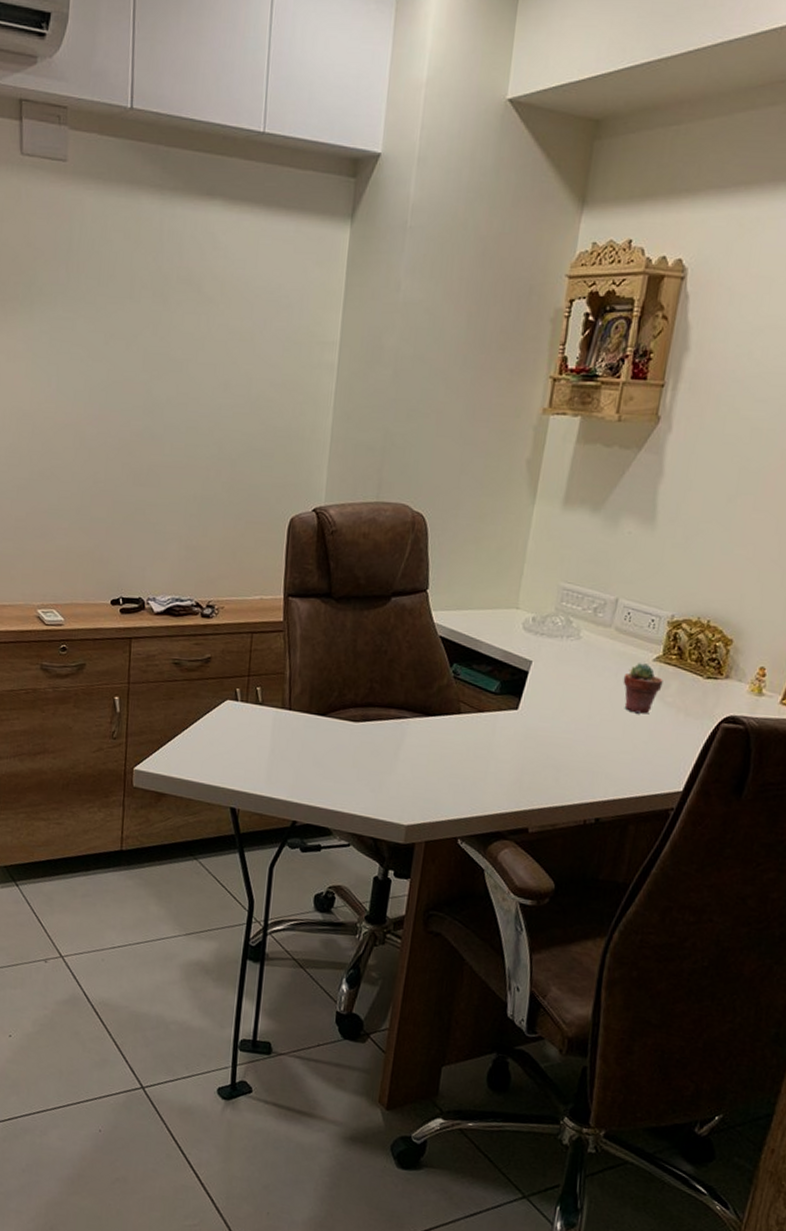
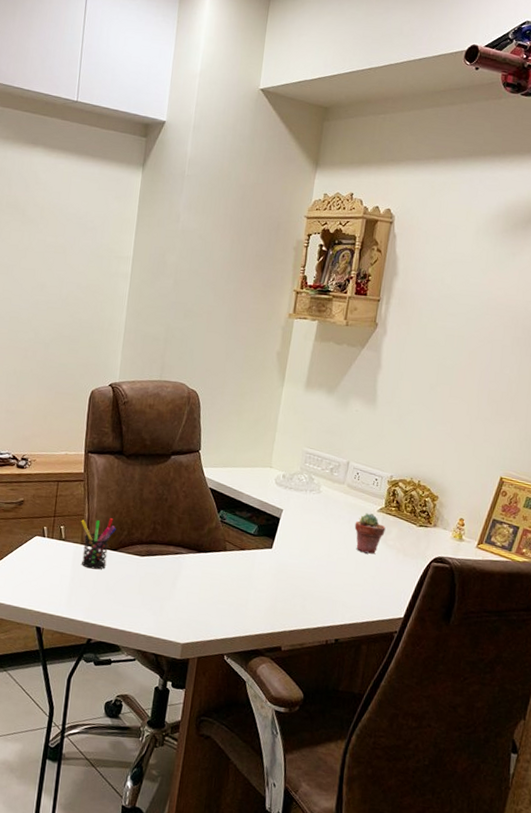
pen holder: none [281,676,324,739] -> present [81,518,116,570]

